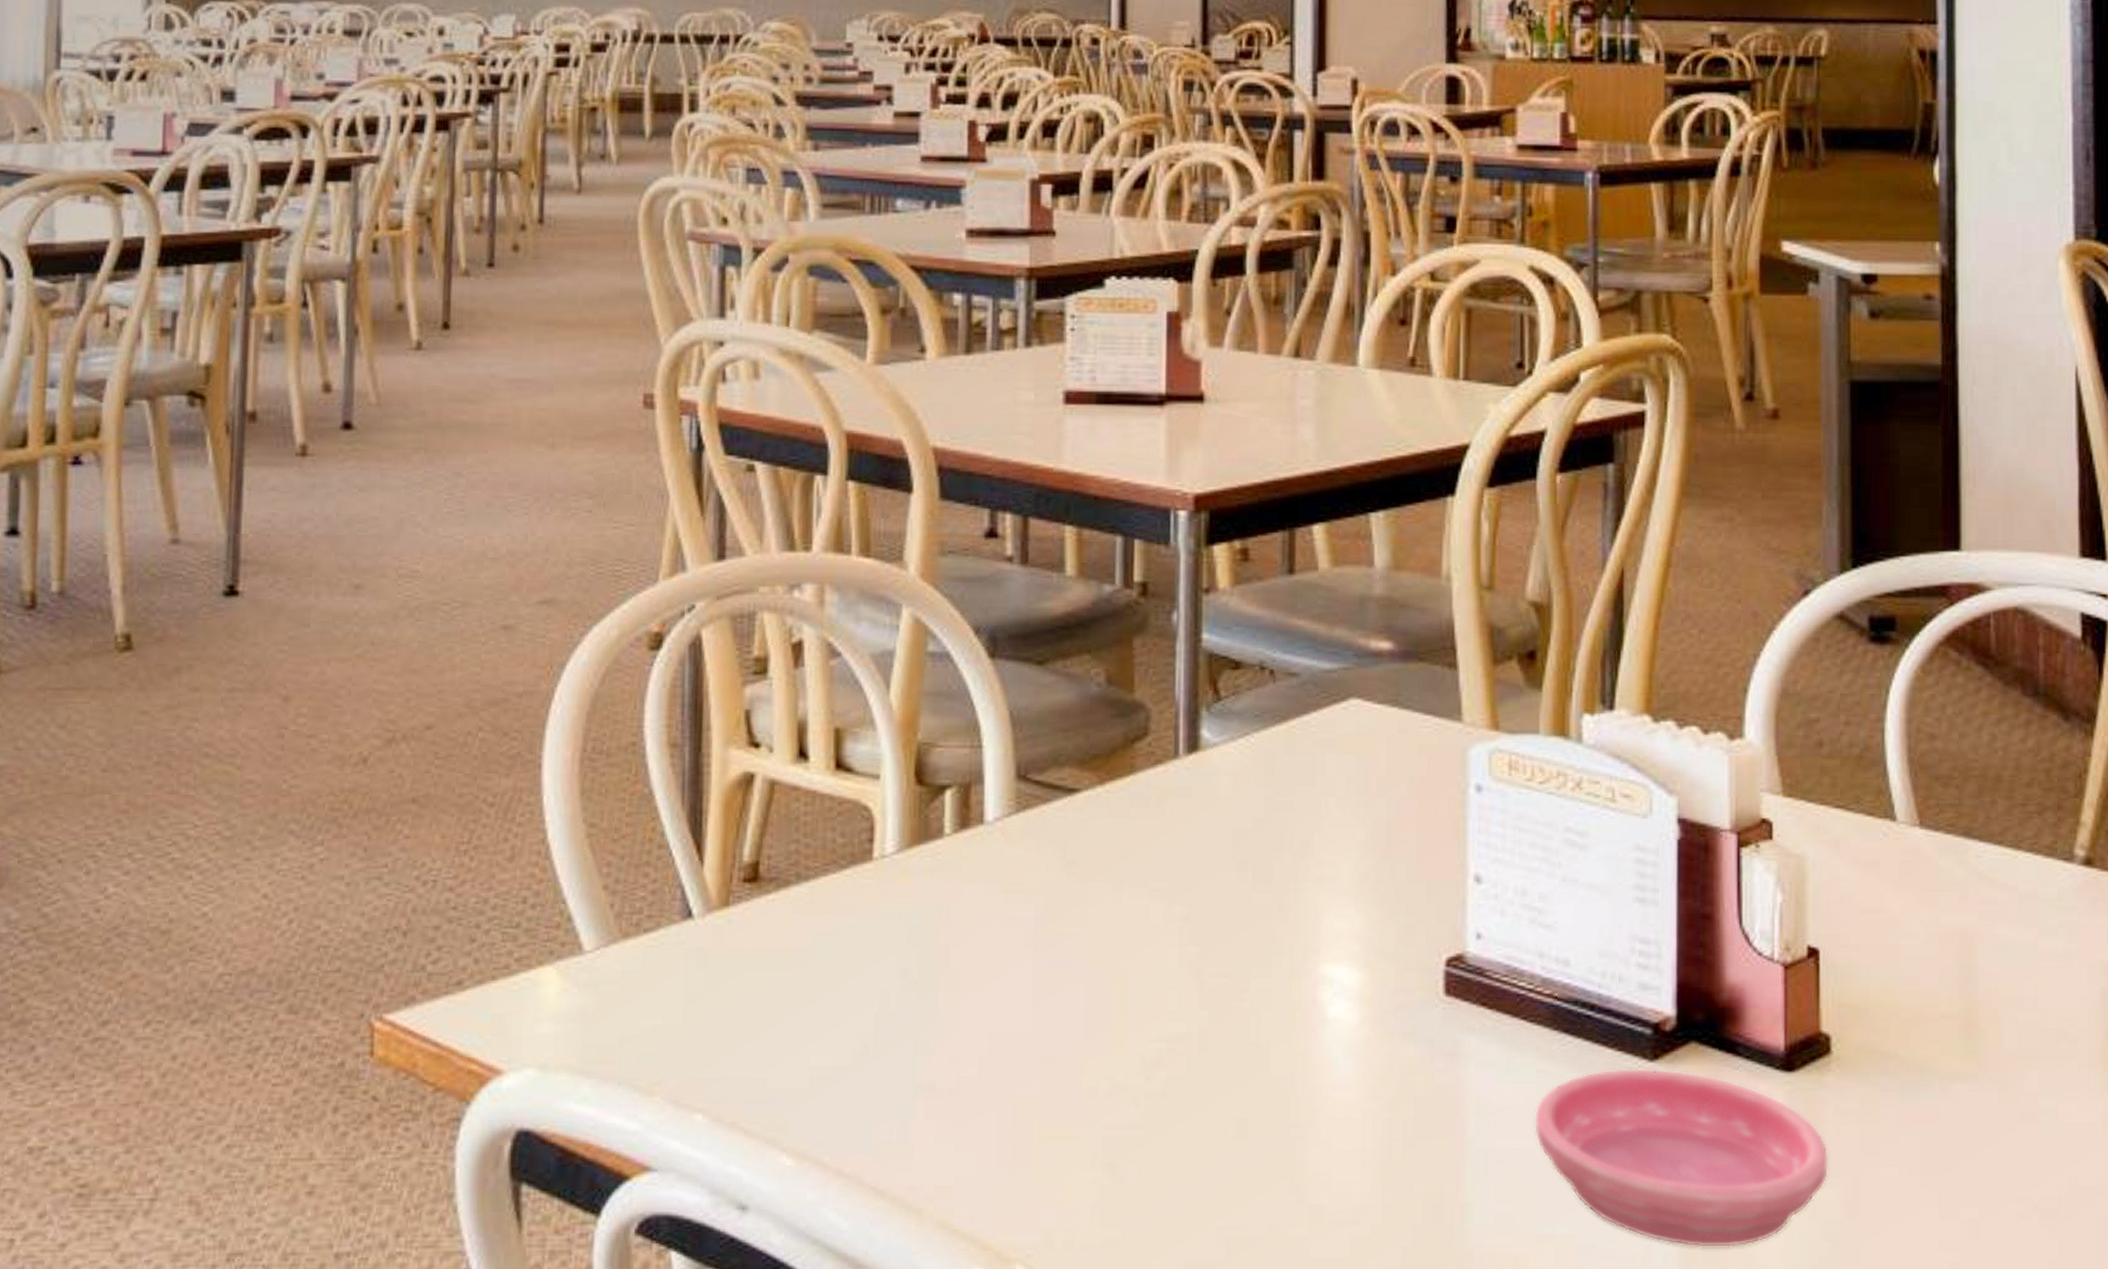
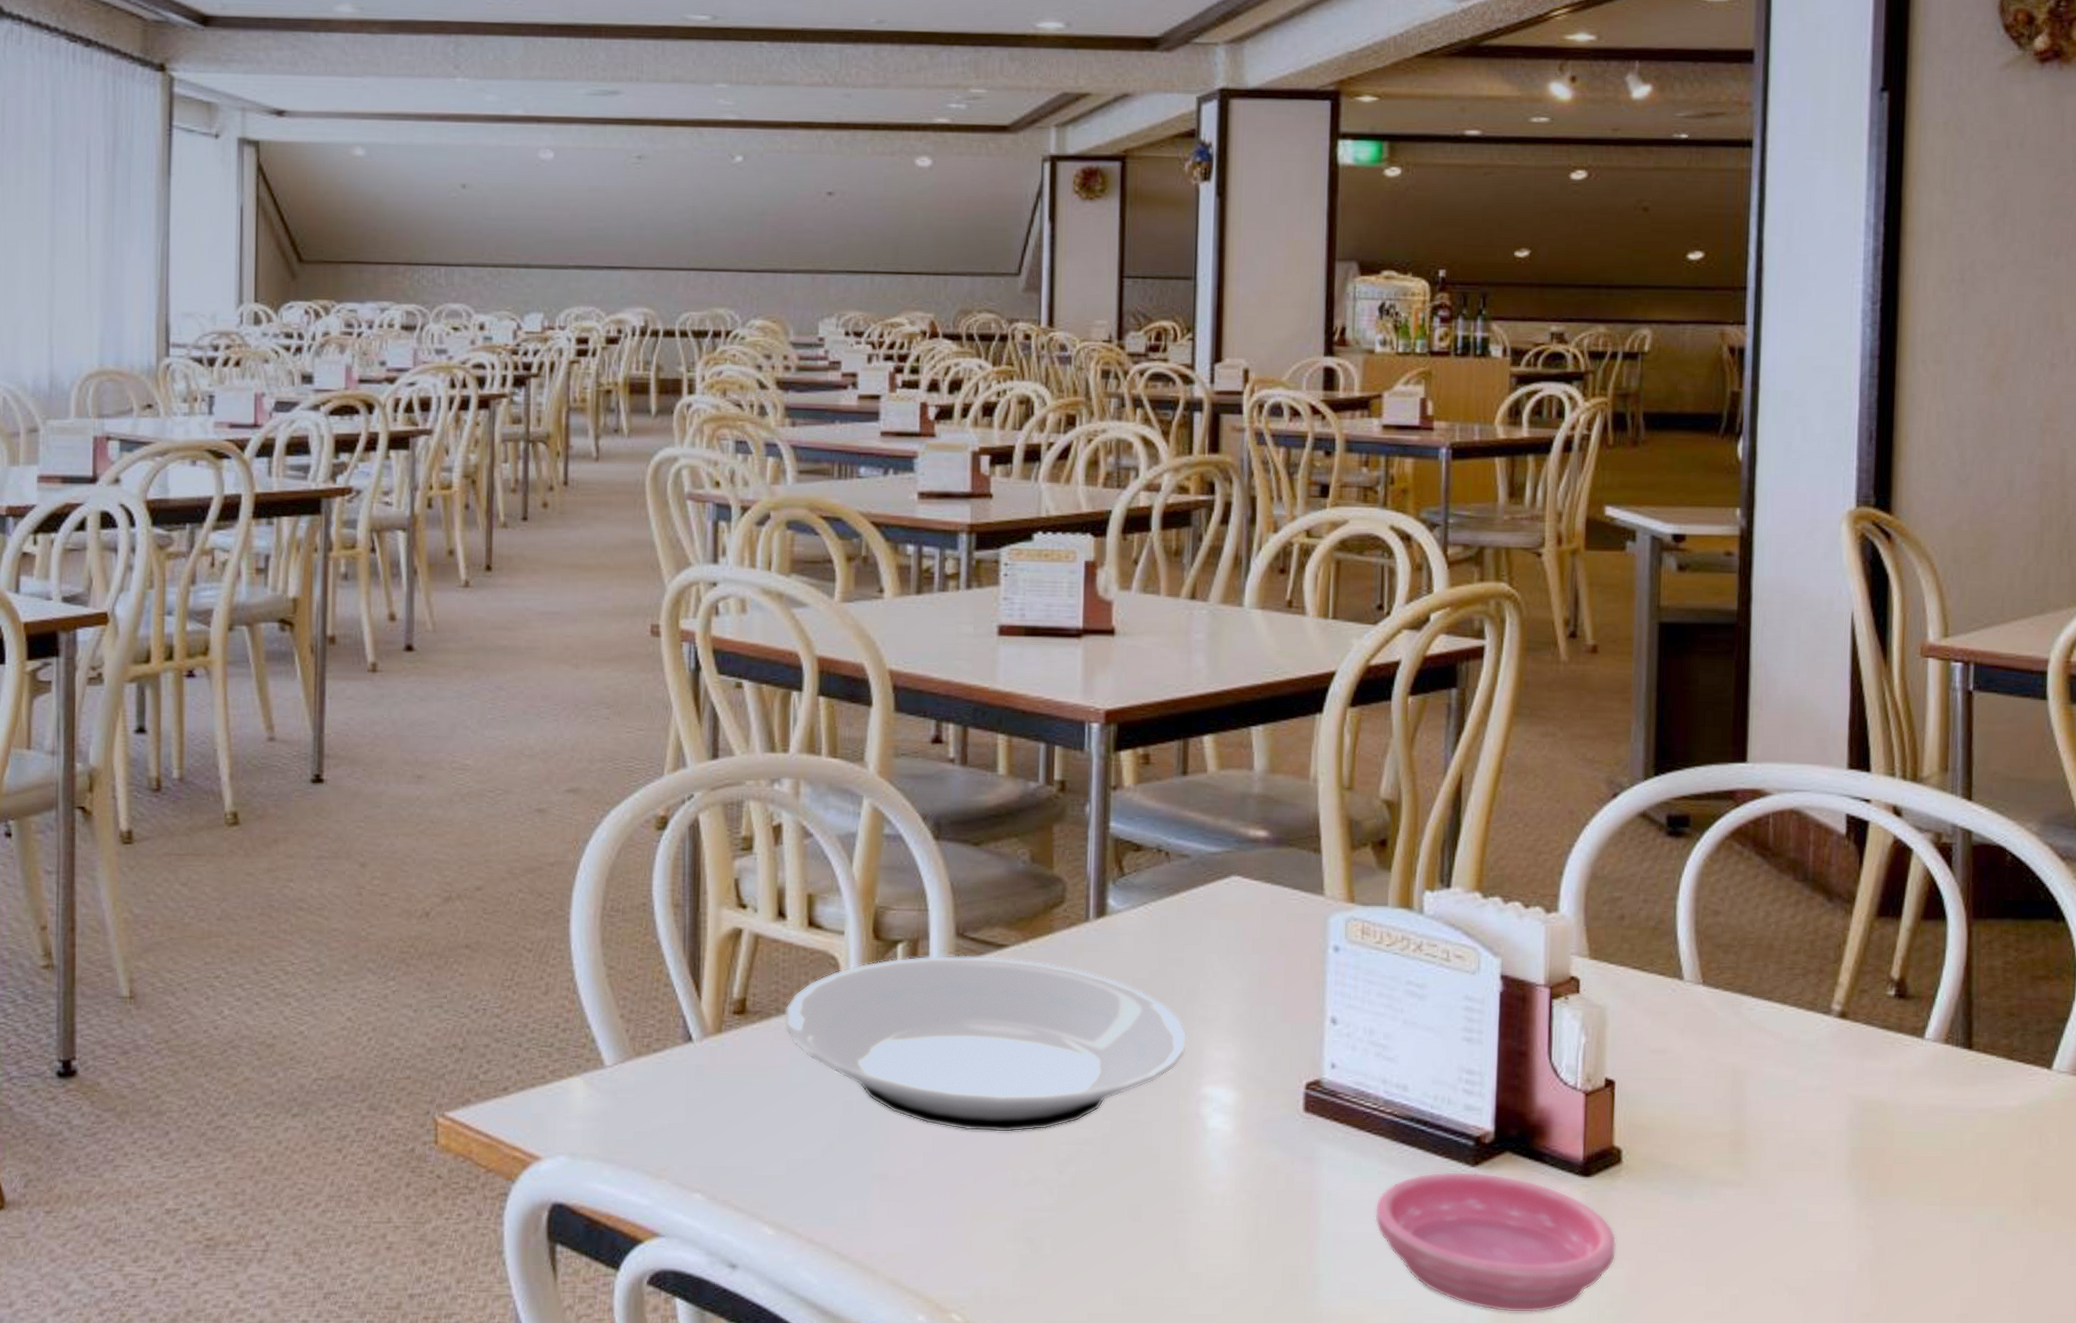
plate: none [806,803,1301,1028] -> present [784,955,1188,1132]

